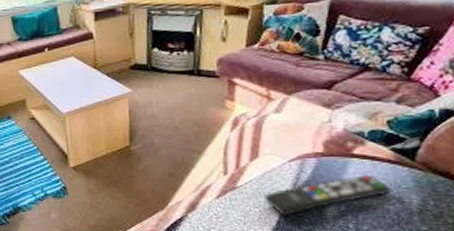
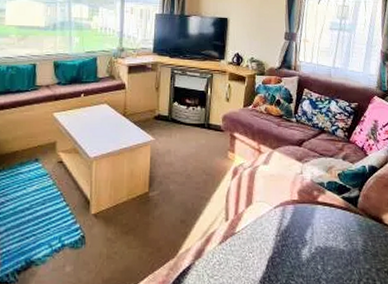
remote control: present [265,173,392,216] -> none [257,219,345,260]

